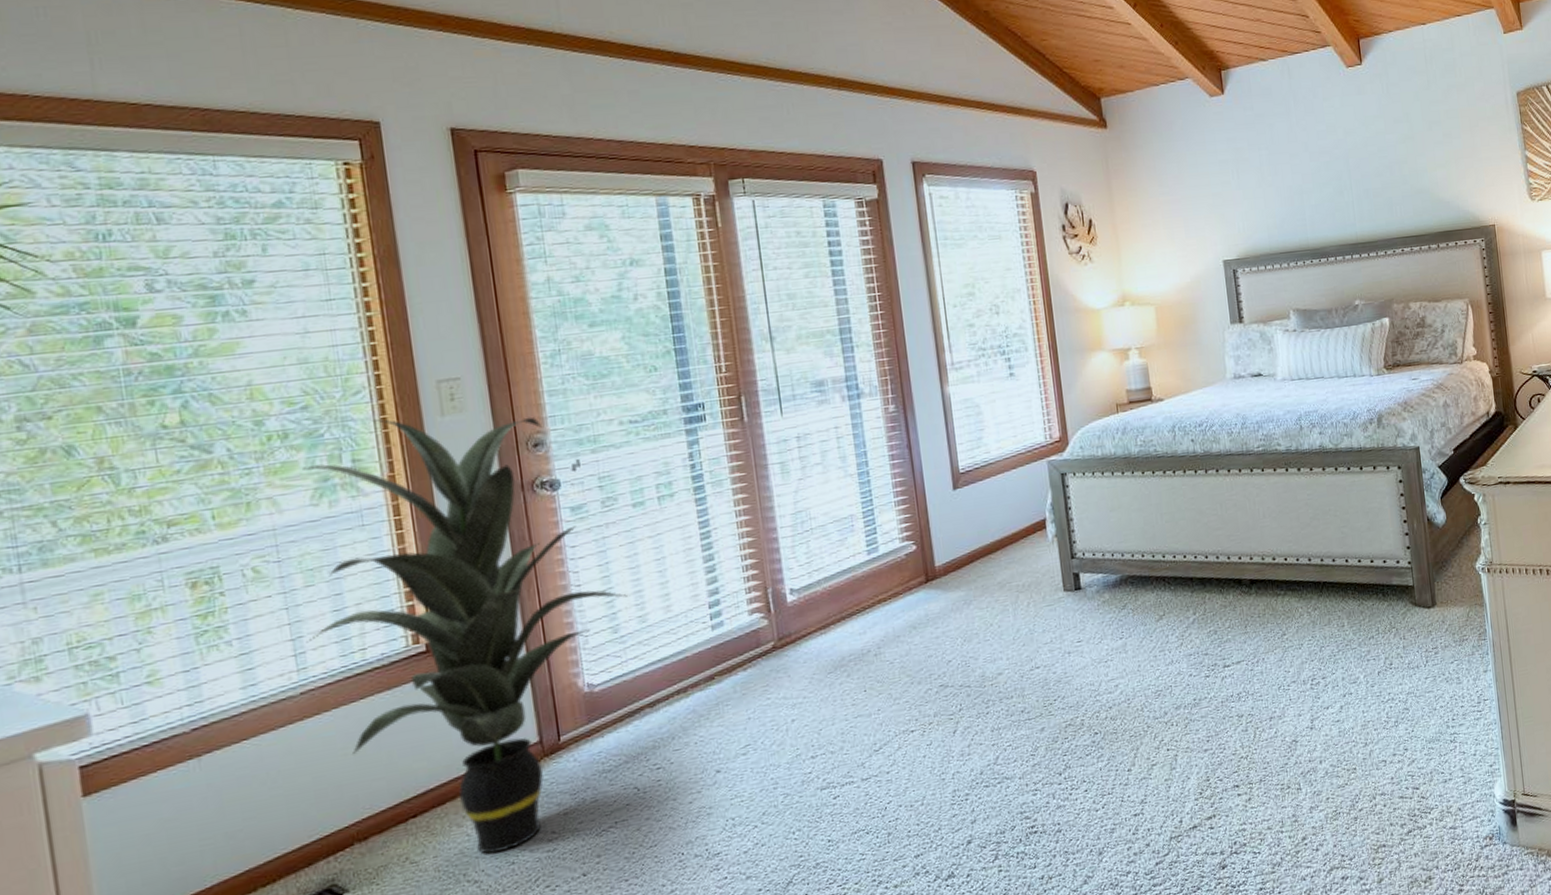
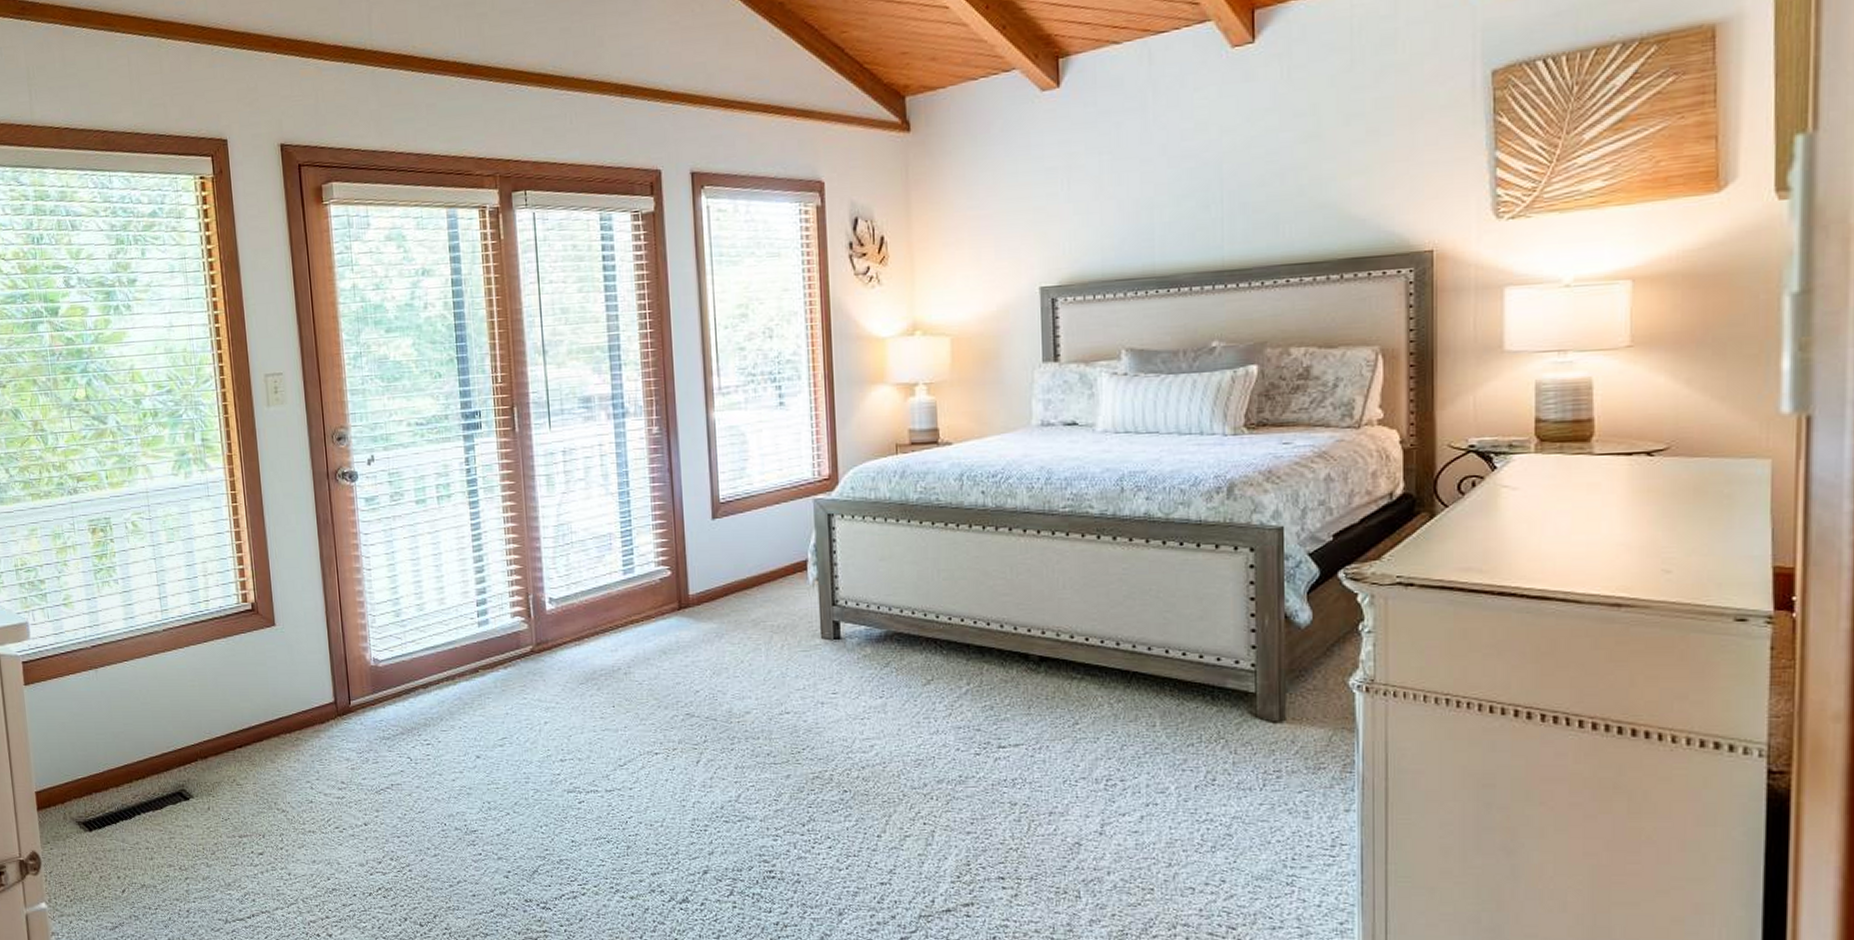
indoor plant: present [303,417,627,854] -> none [167,405,409,791]

